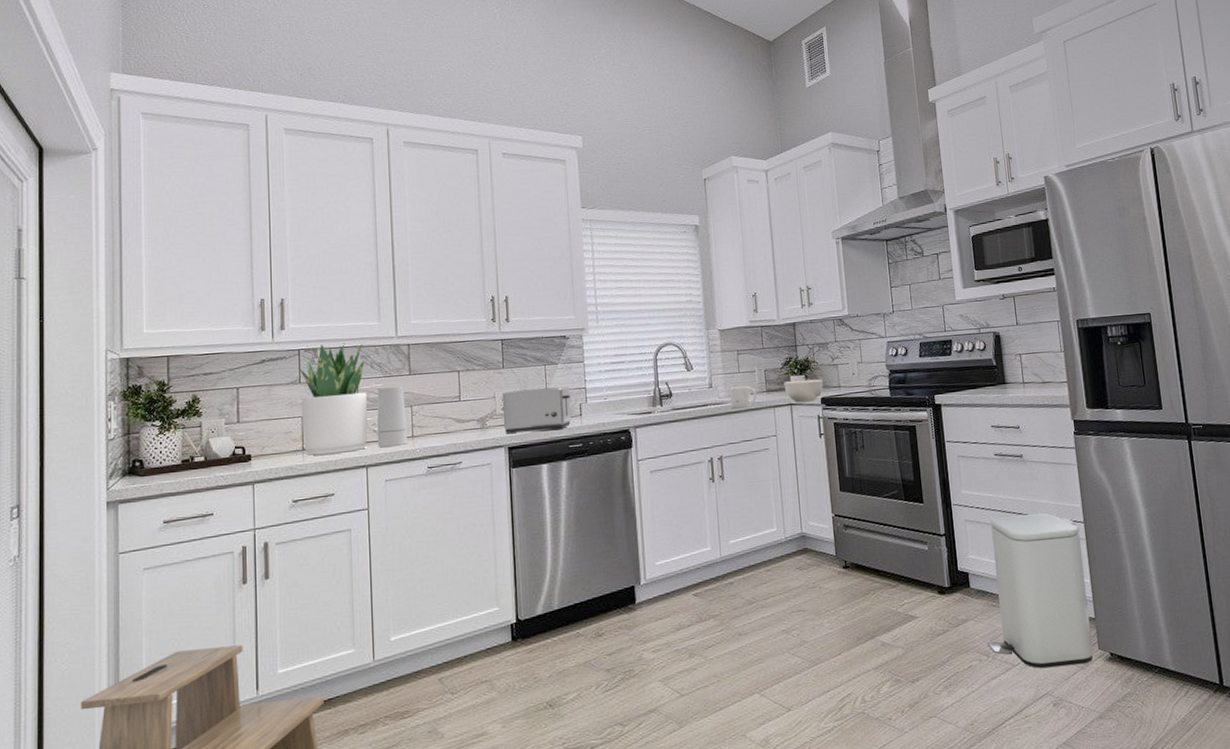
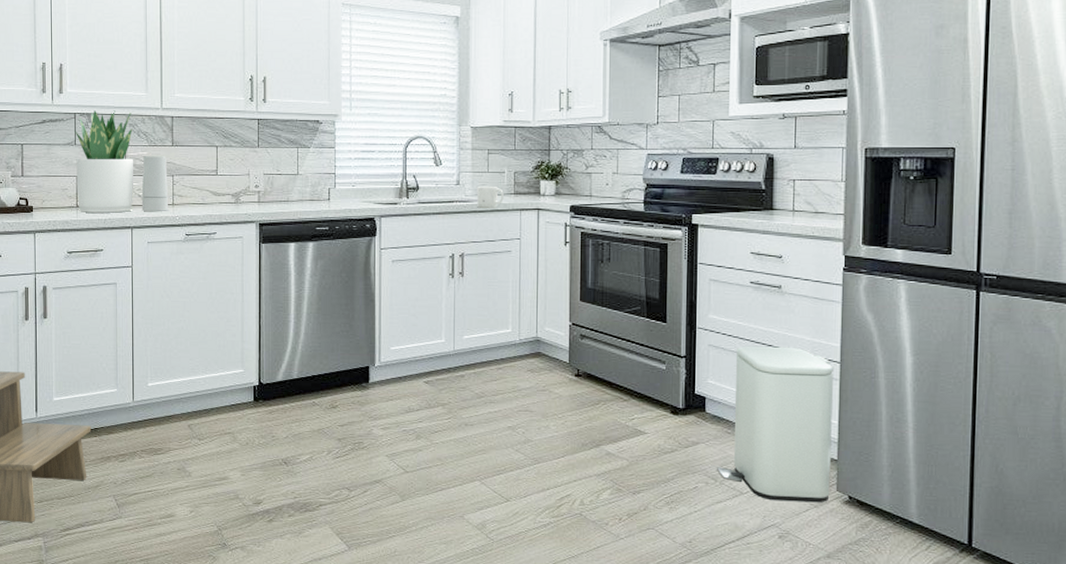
toaster: present [502,386,572,434] -> none [255,170,320,212]
bowl: present [784,379,823,403] -> none [533,186,574,209]

